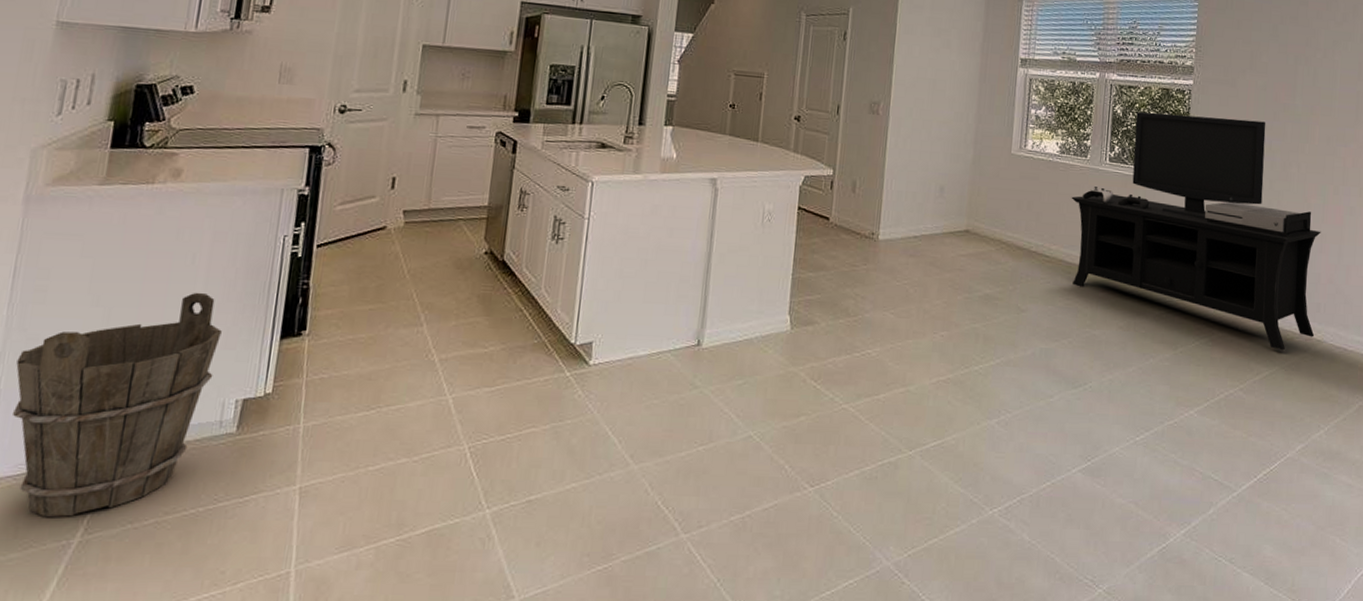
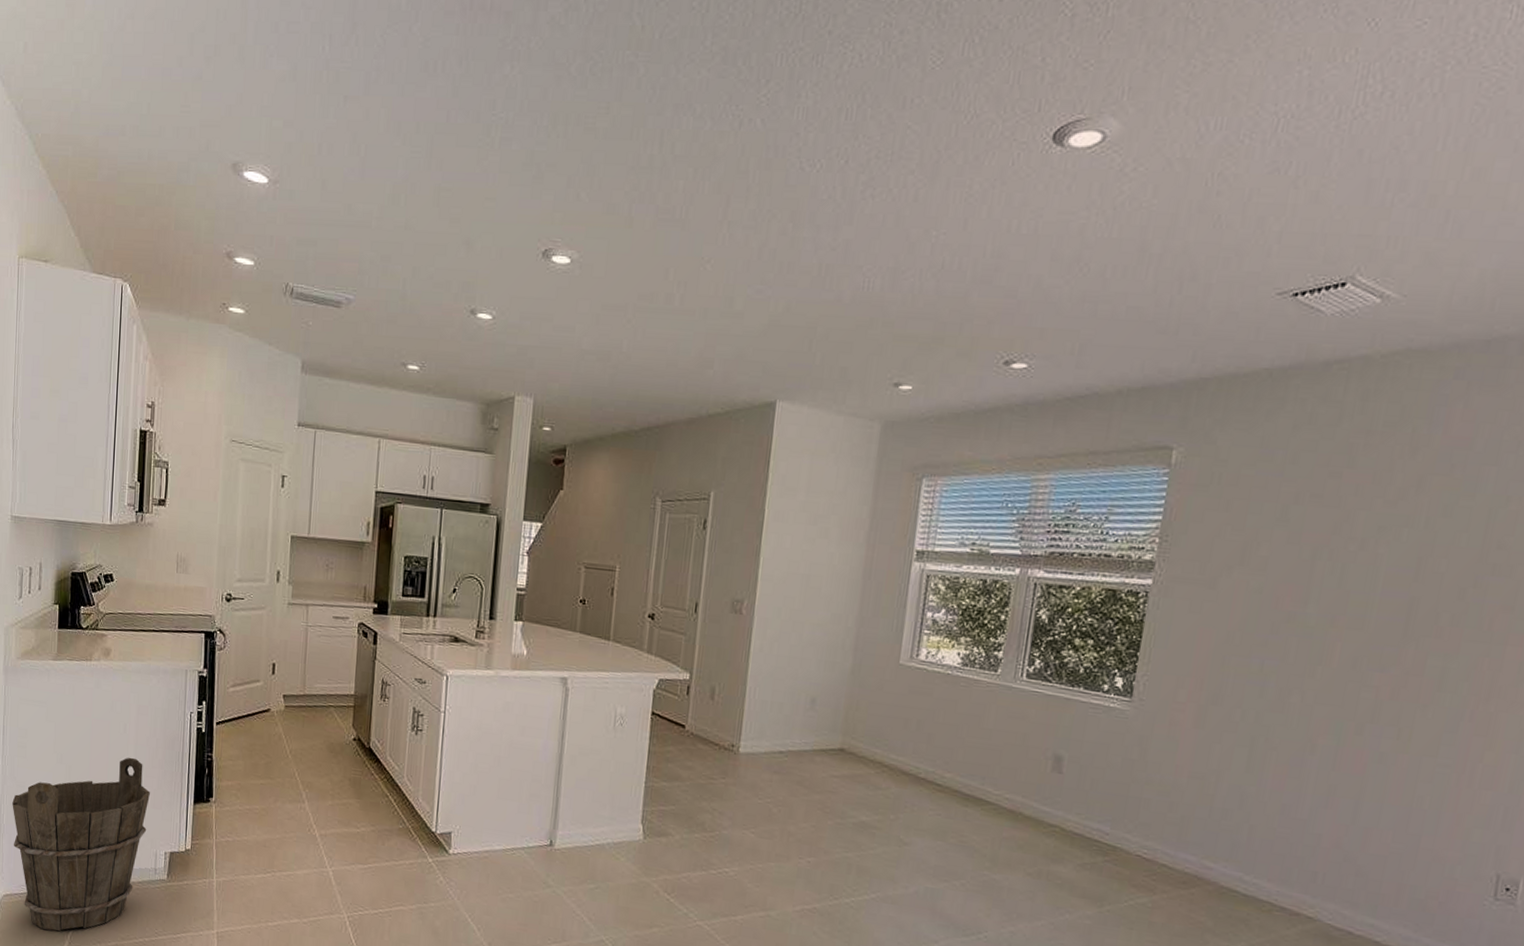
media console: present [1071,111,1321,351] -> none [970,618,1329,925]

